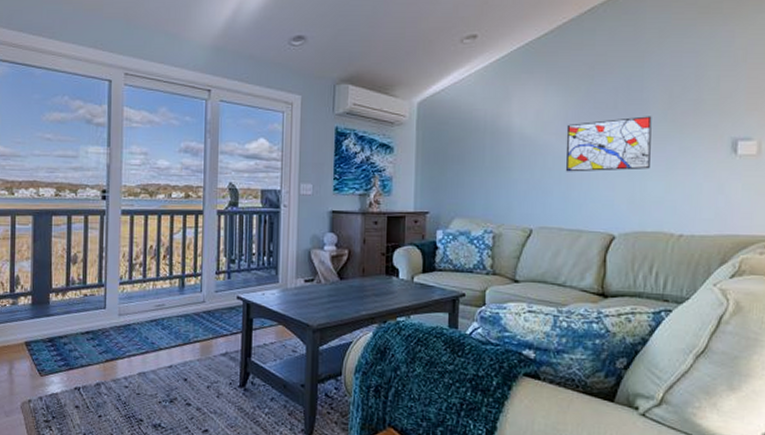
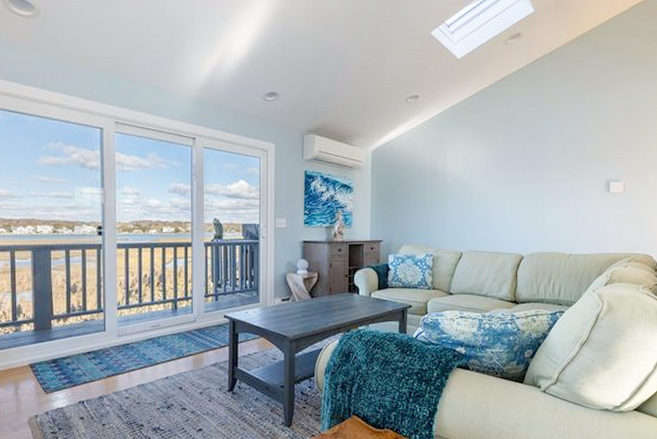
wall art: present [566,116,652,172] -> none [487,163,550,207]

